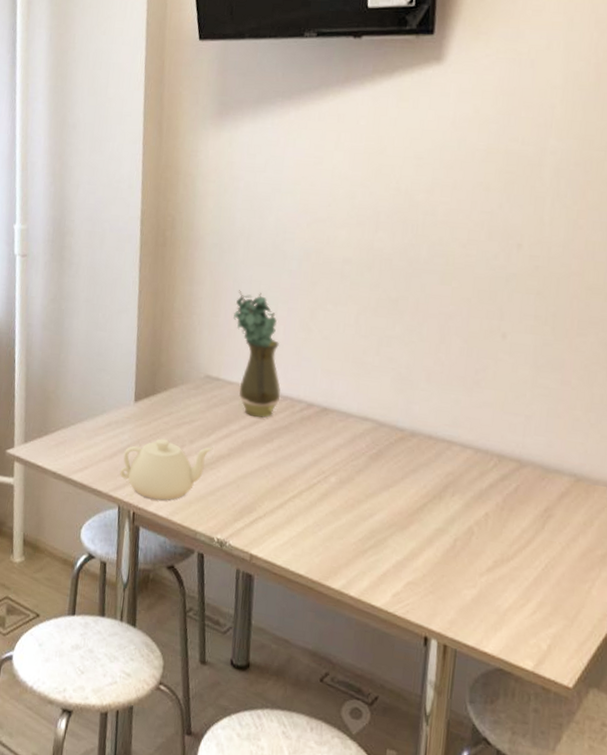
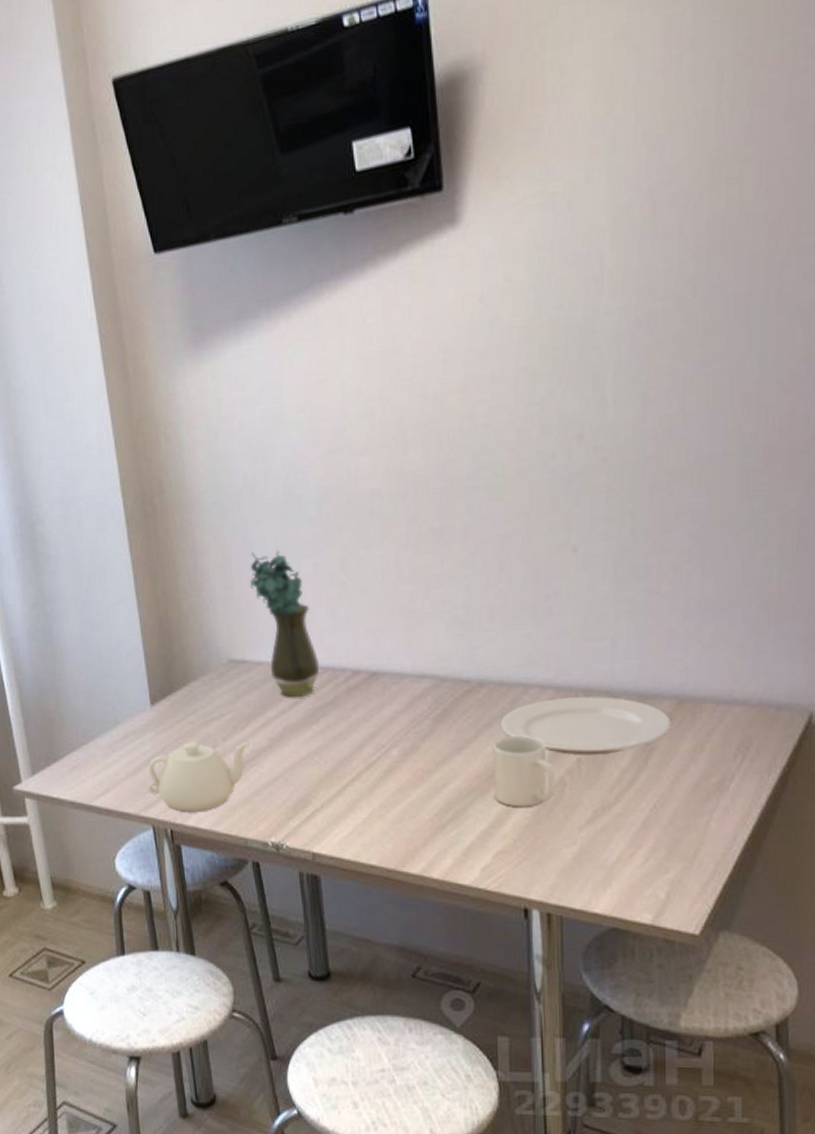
mug: none [411,483,465,548] -> present [492,736,556,807]
plate: none [424,457,568,514] -> present [500,696,671,755]

